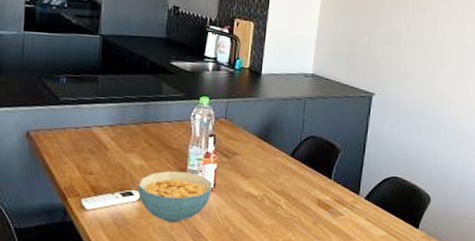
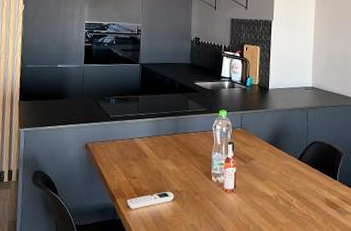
cereal bowl: present [137,170,212,222] -> none [171,174,233,220]

